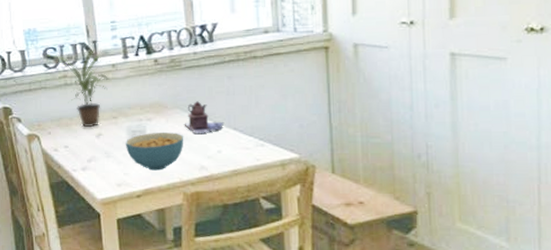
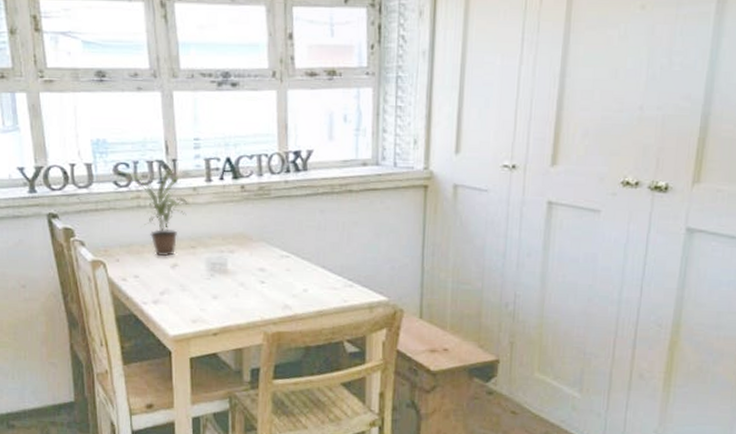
cereal bowl: present [125,132,184,171] -> none [203,266,269,308]
teapot: present [184,101,225,133] -> none [269,235,313,270]

